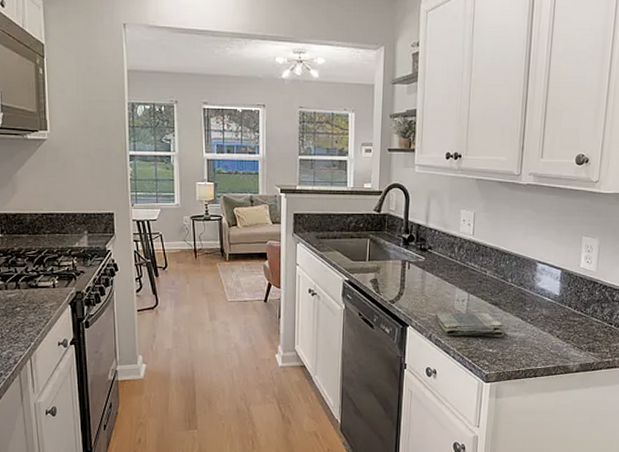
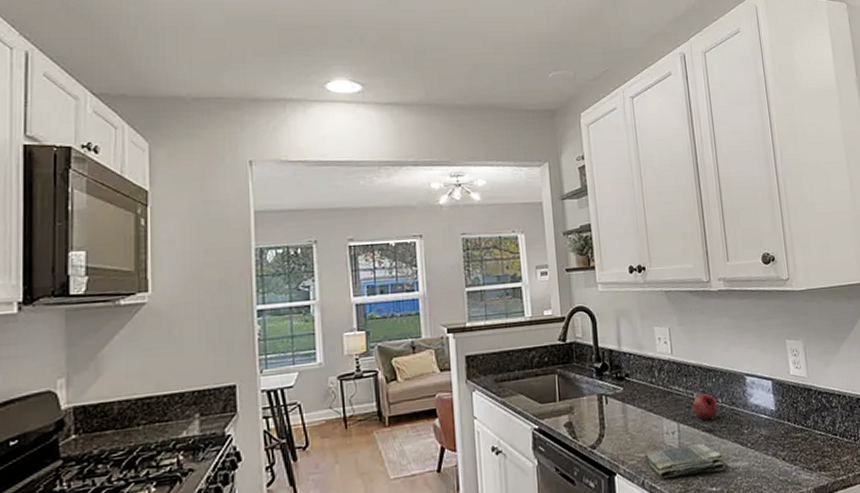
fruit: none [483,272,507,294] -> present [692,393,718,419]

